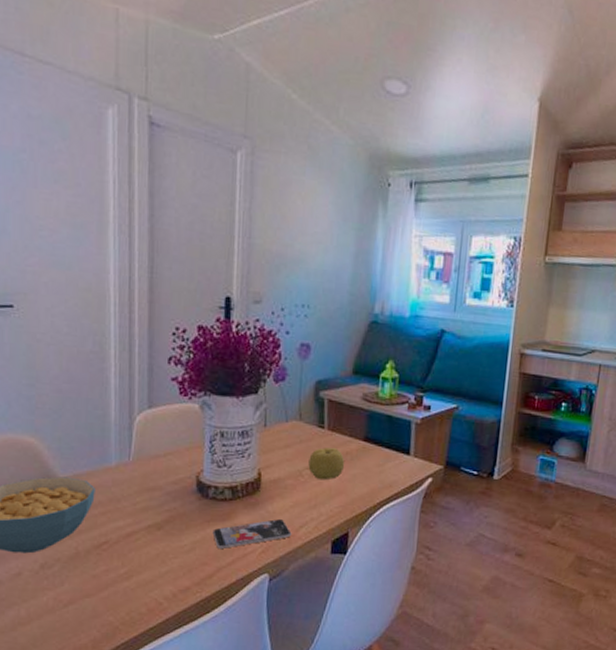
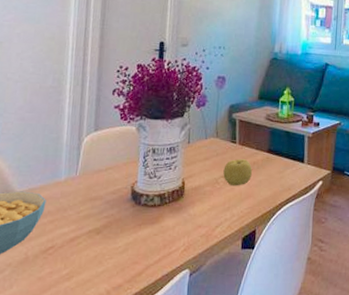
smartphone: present [212,519,292,549] -> none [143,221,209,248]

